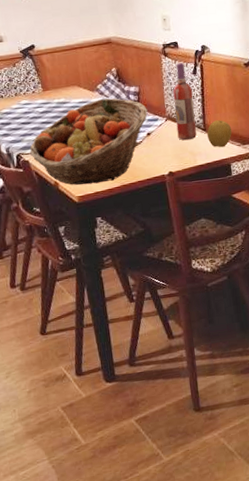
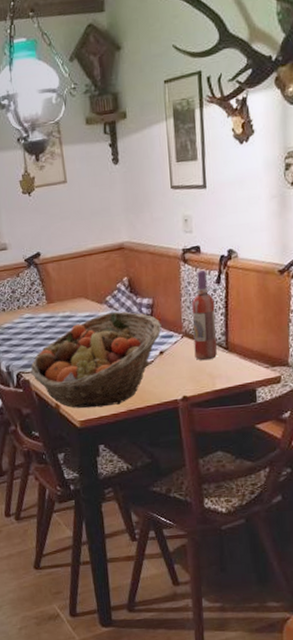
fruit: present [207,120,232,148] -> none [230,337,259,370]

